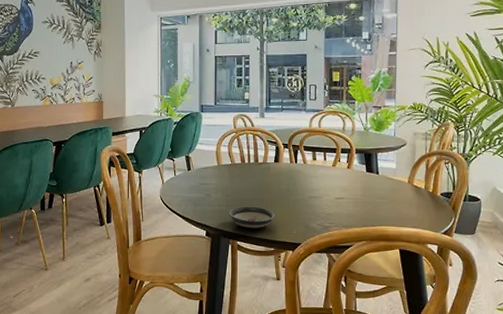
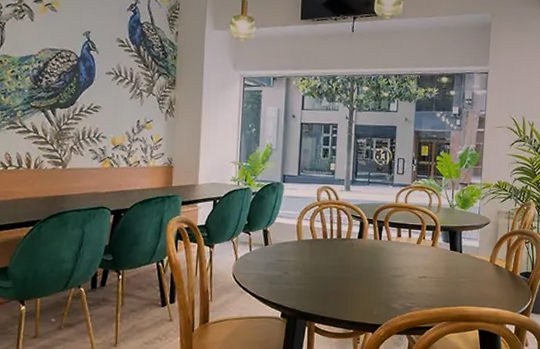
saucer: present [228,206,276,229] -> none [307,285,357,310]

